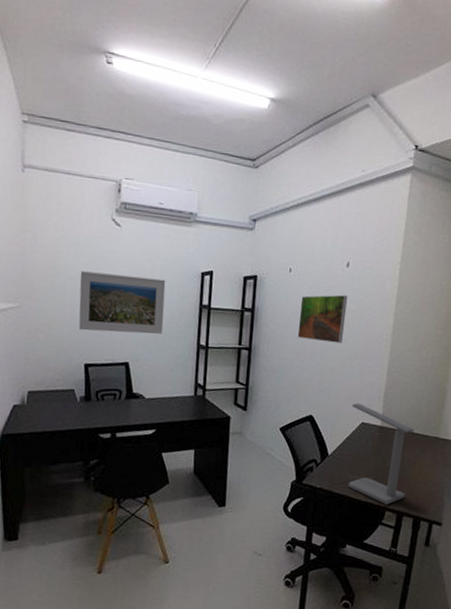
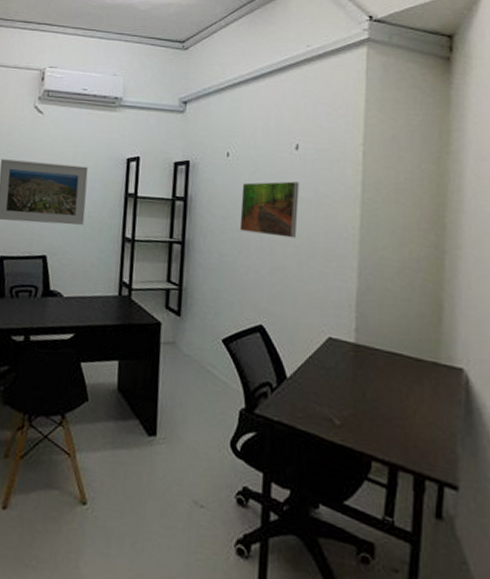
desk lamp: present [348,402,414,505] -> none [313,311,402,452]

